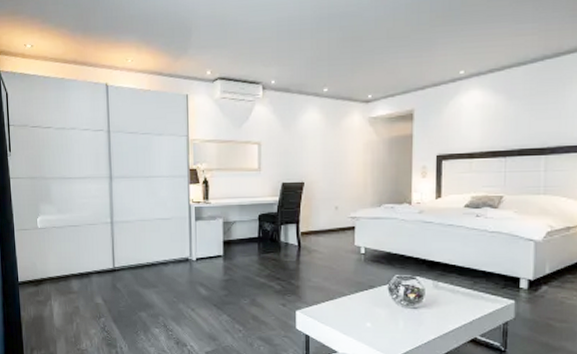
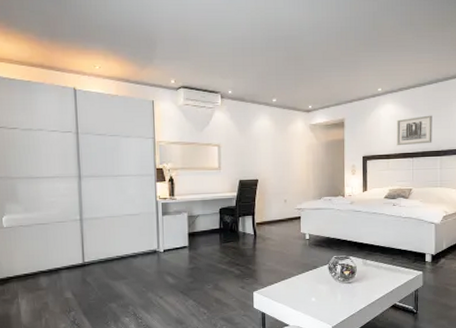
wall art: none [483,102,536,143] -> present [396,115,432,146]

